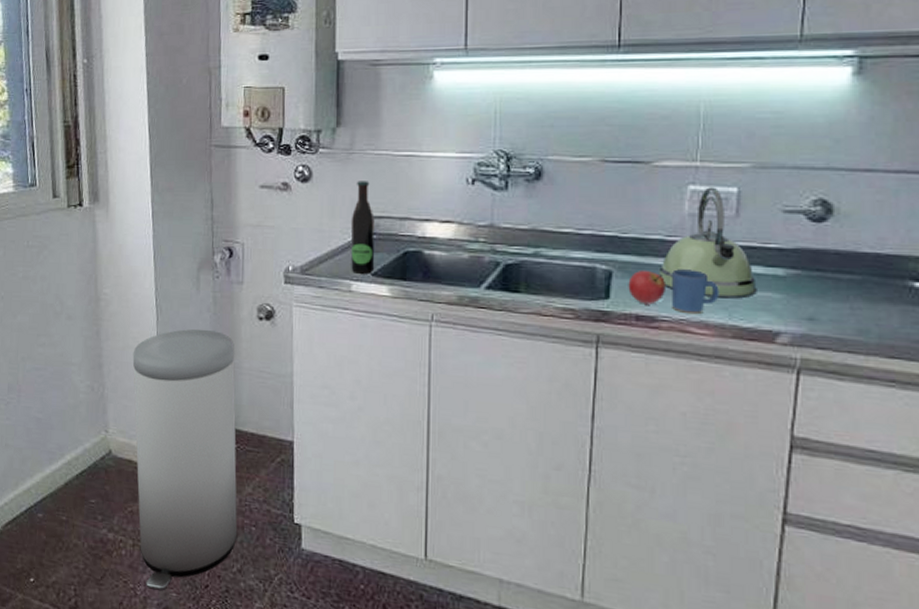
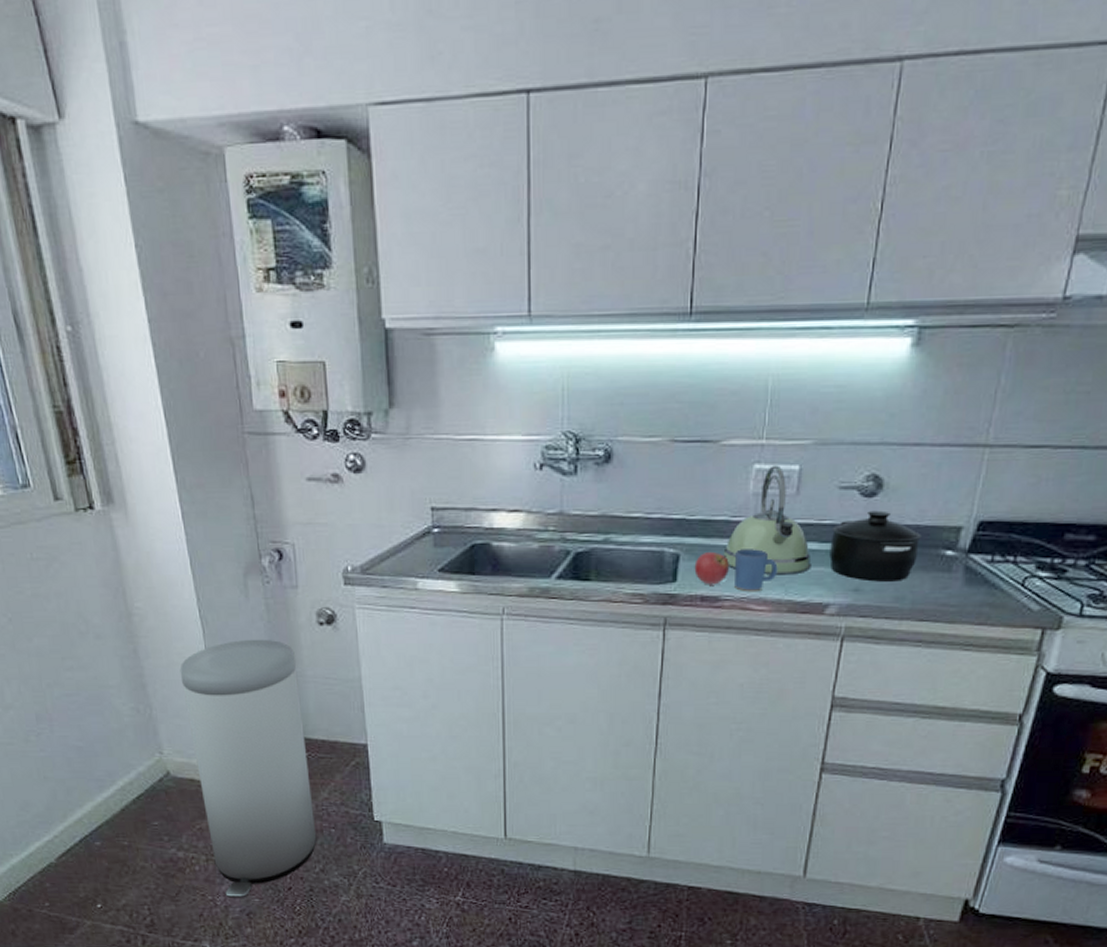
bottle: present [350,181,375,274] -> none [412,469,441,570]
saucepan: none [777,236,883,313] -> present [829,510,922,582]

